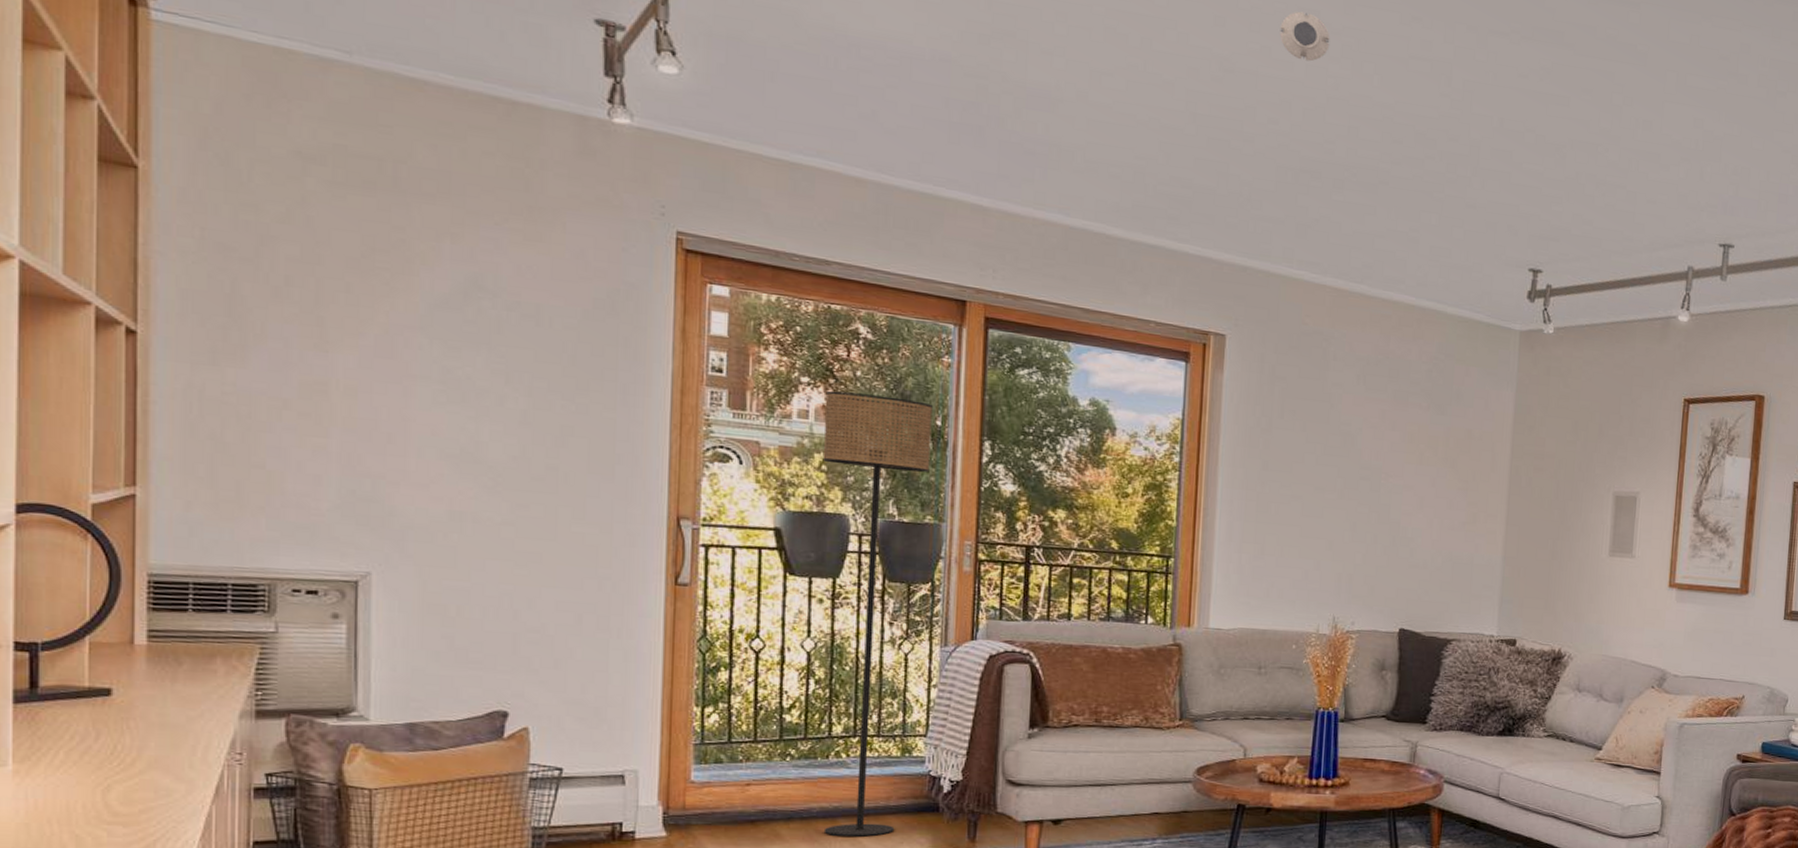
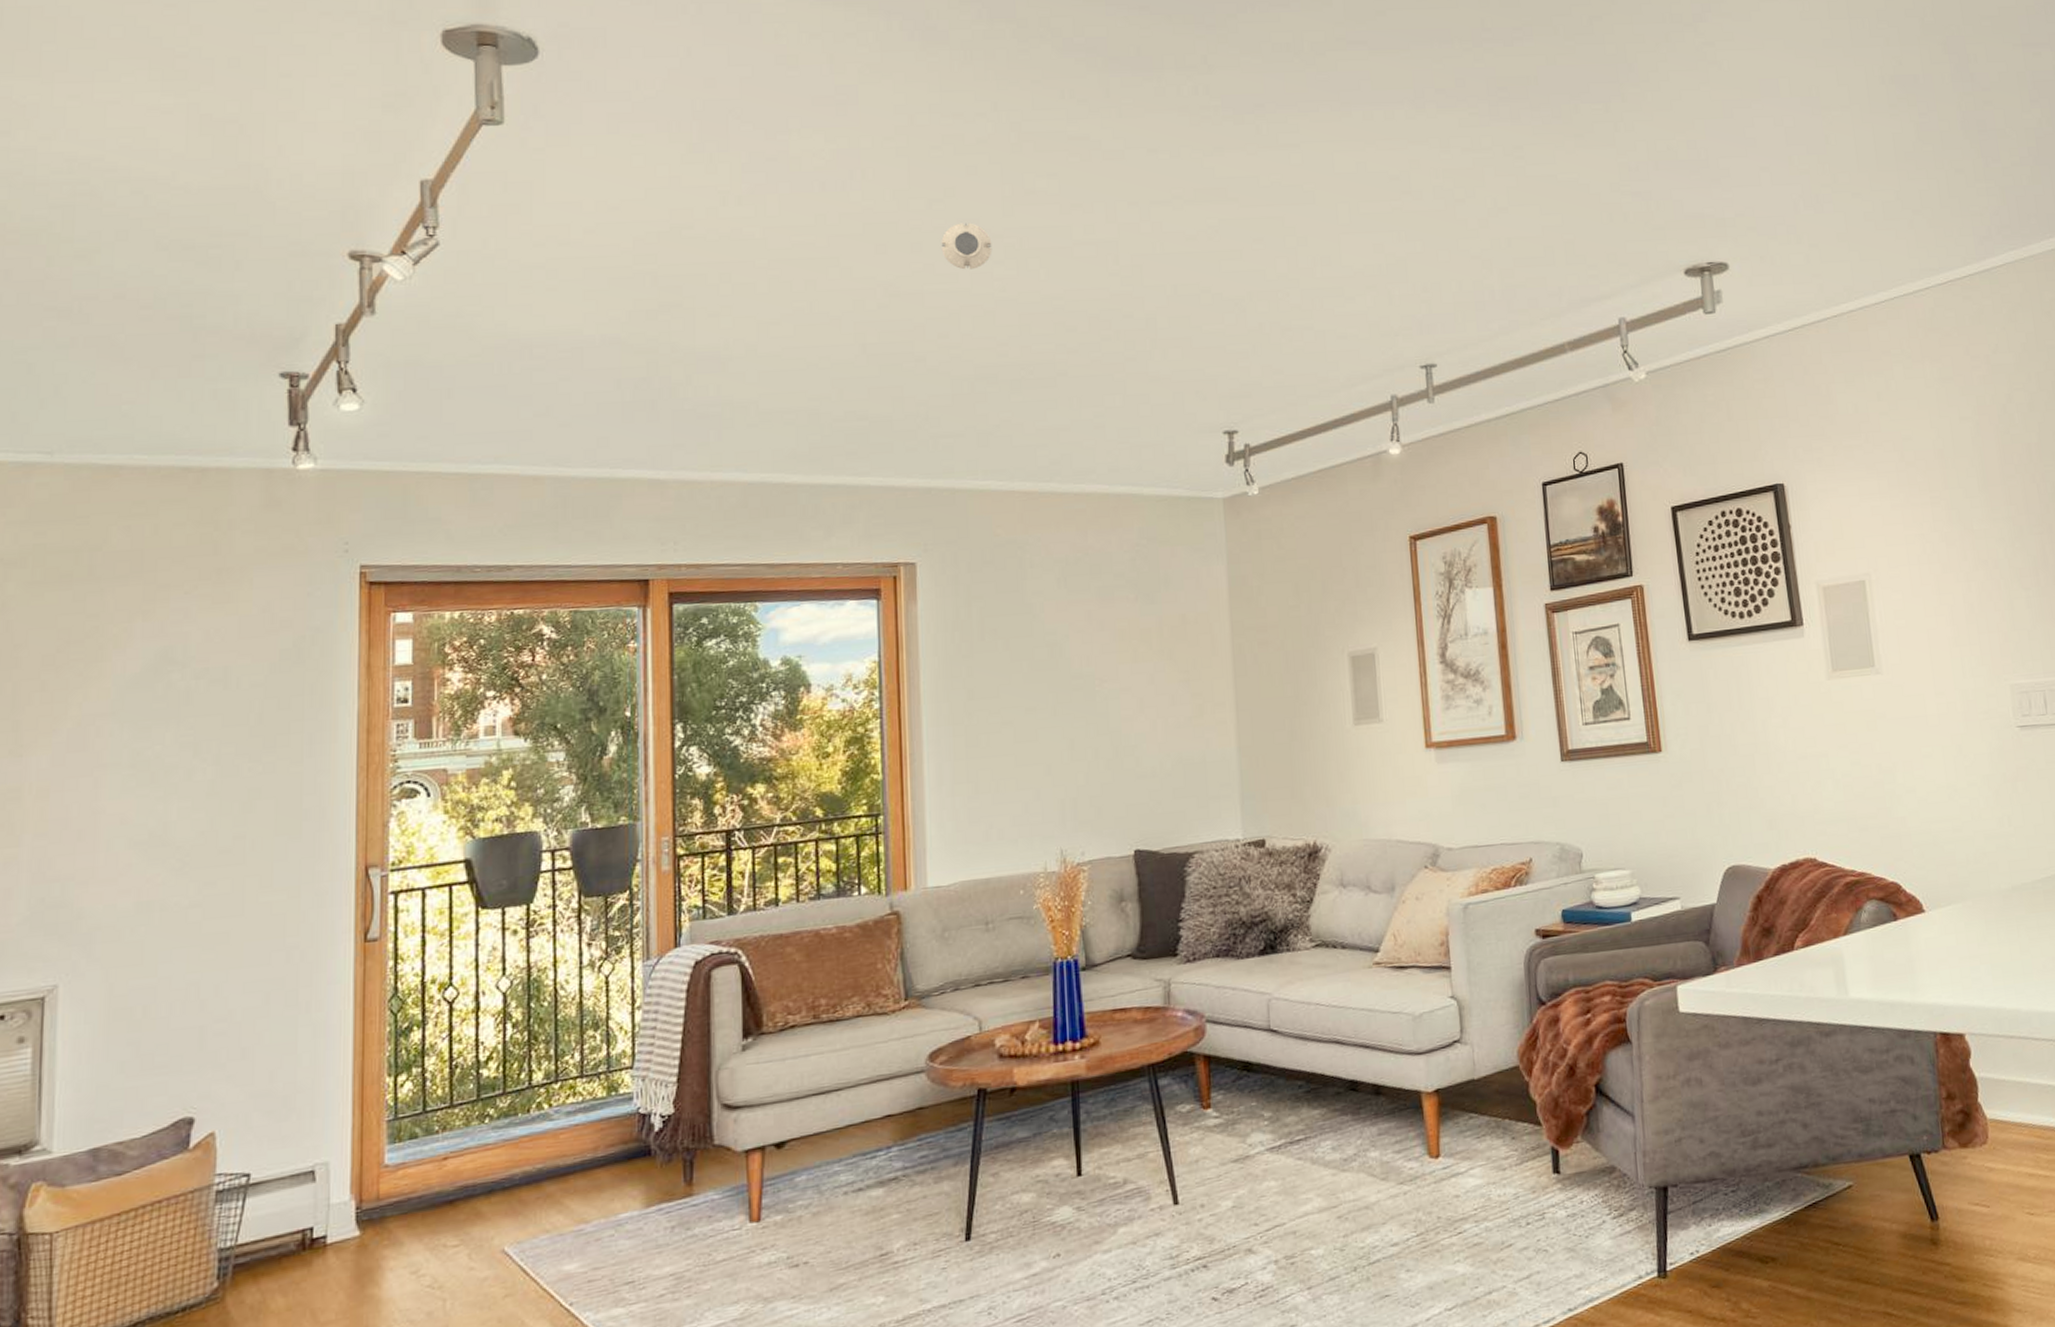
floor lamp: present [822,390,933,837] -> none [511,694,621,1204]

